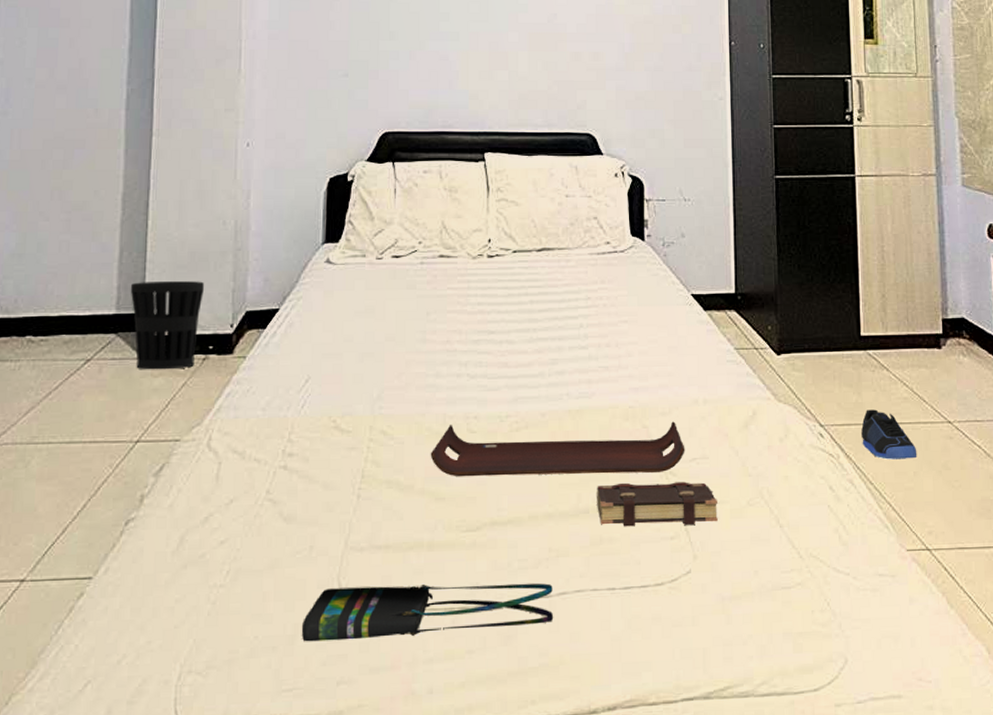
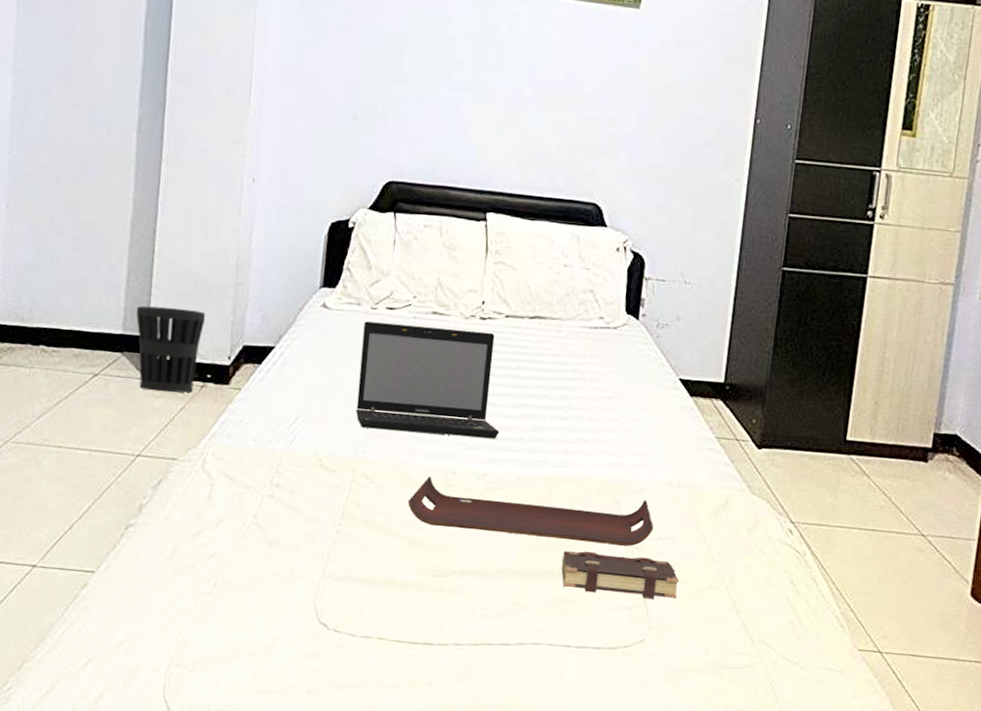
tote bag: present [302,583,554,642] -> none [279,610,512,668]
laptop: none [369,269,518,382] -> present [356,321,499,439]
sneaker: present [861,409,917,460] -> none [830,513,885,566]

